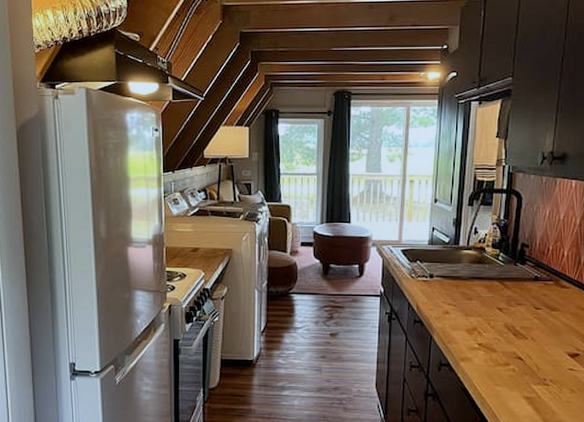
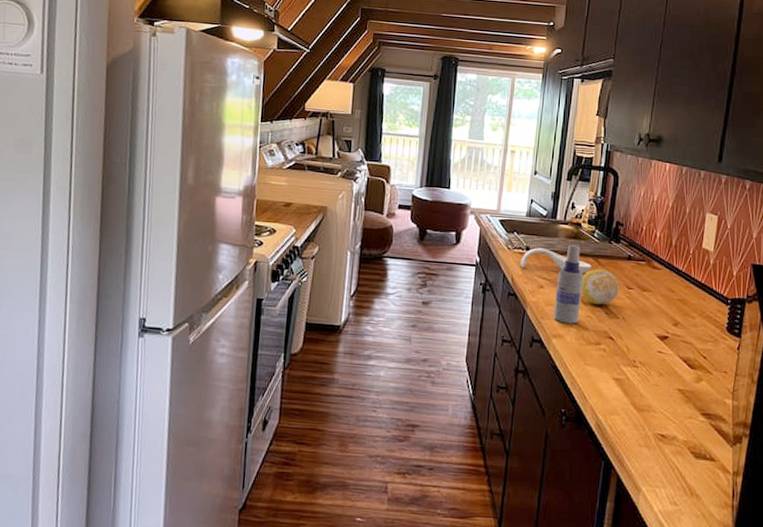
spoon rest: none [425,275,497,297] -> present [520,247,591,274]
spray bottle: none [460,269,490,347] -> present [553,244,584,324]
fruit: none [487,292,527,327] -> present [581,269,620,305]

